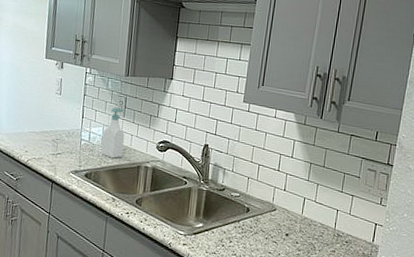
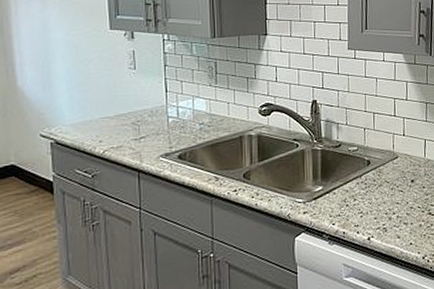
soap bottle: present [101,108,125,159] -> none [193,75,221,133]

